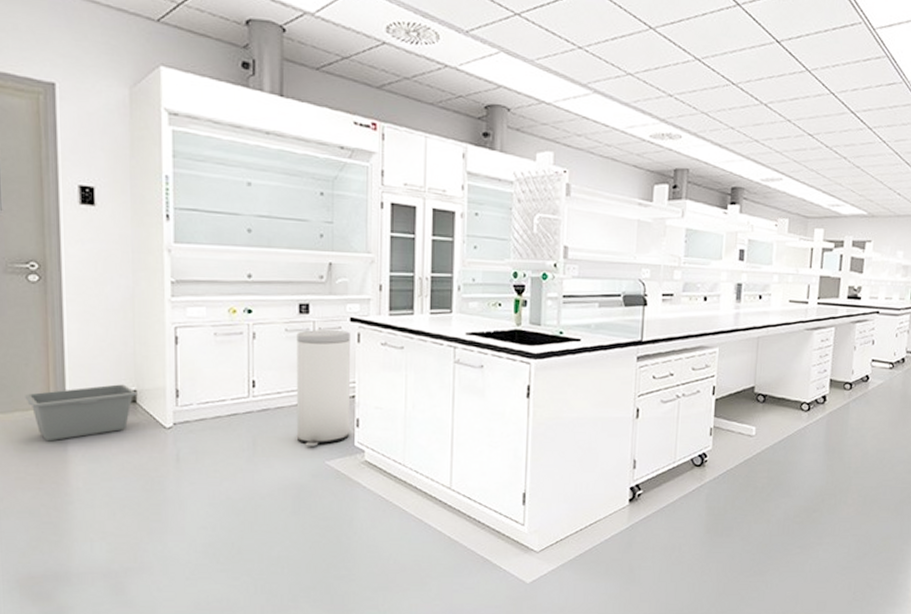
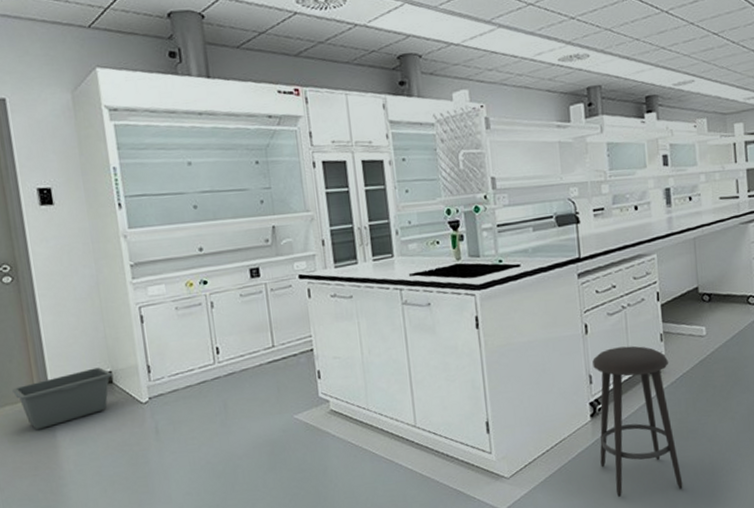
pedal bin: present [296,329,351,446] -> none [251,288,313,403]
stool: none [632,436,715,585] -> present [592,346,683,498]

